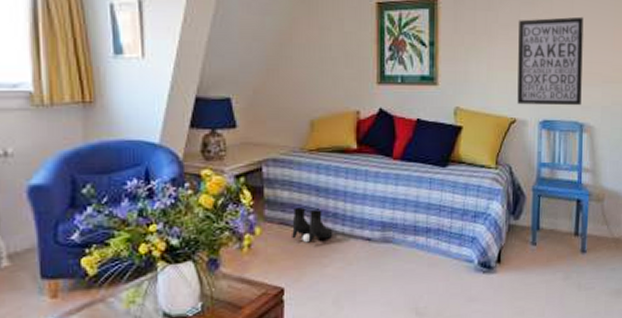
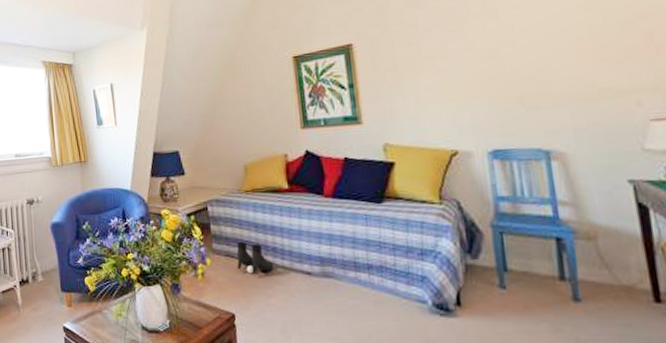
wall art: present [517,16,584,106] -> none [446,34,543,136]

